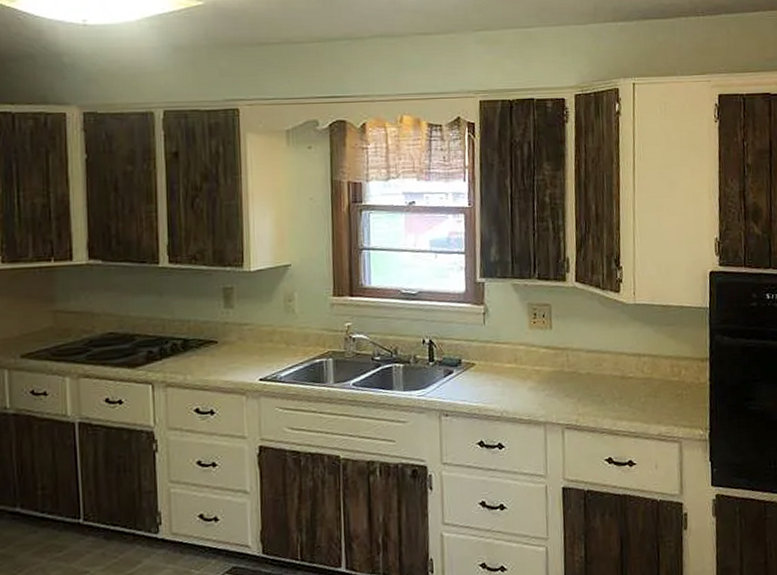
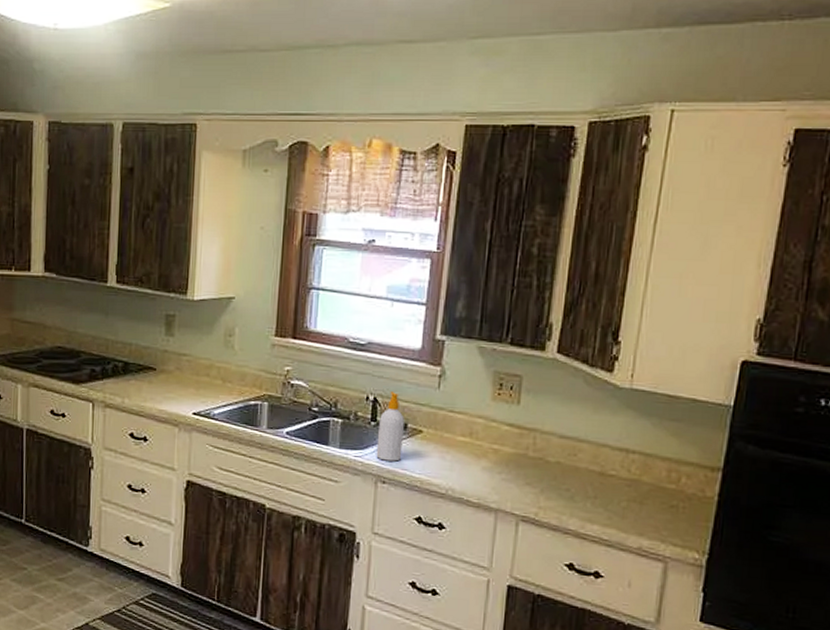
soap bottle: none [436,333,460,396] -> present [376,392,404,462]

